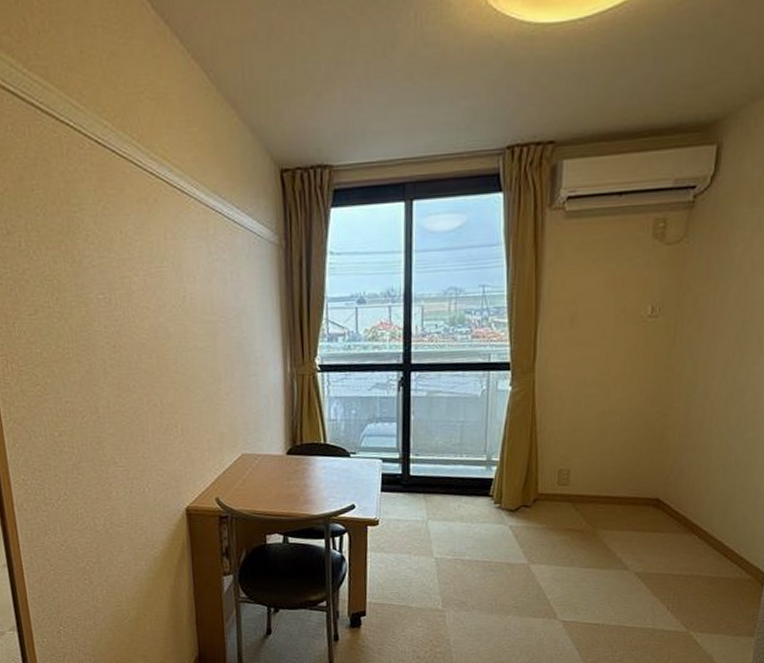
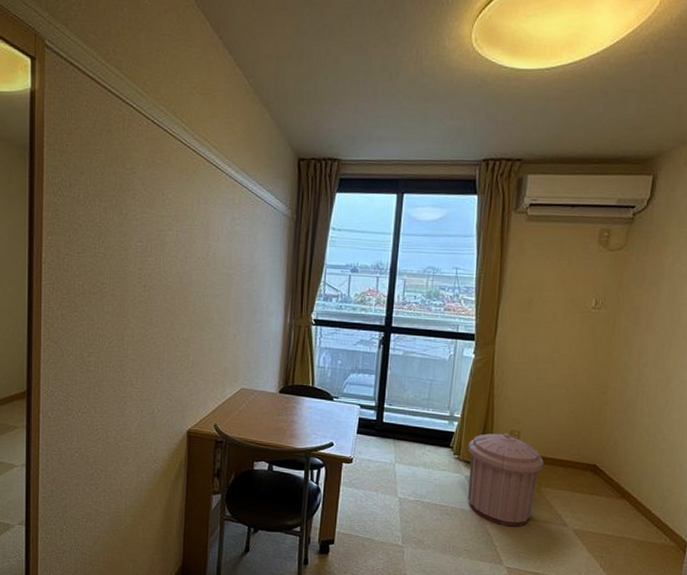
trash can: none [511,473,599,577] -> present [468,433,544,527]

